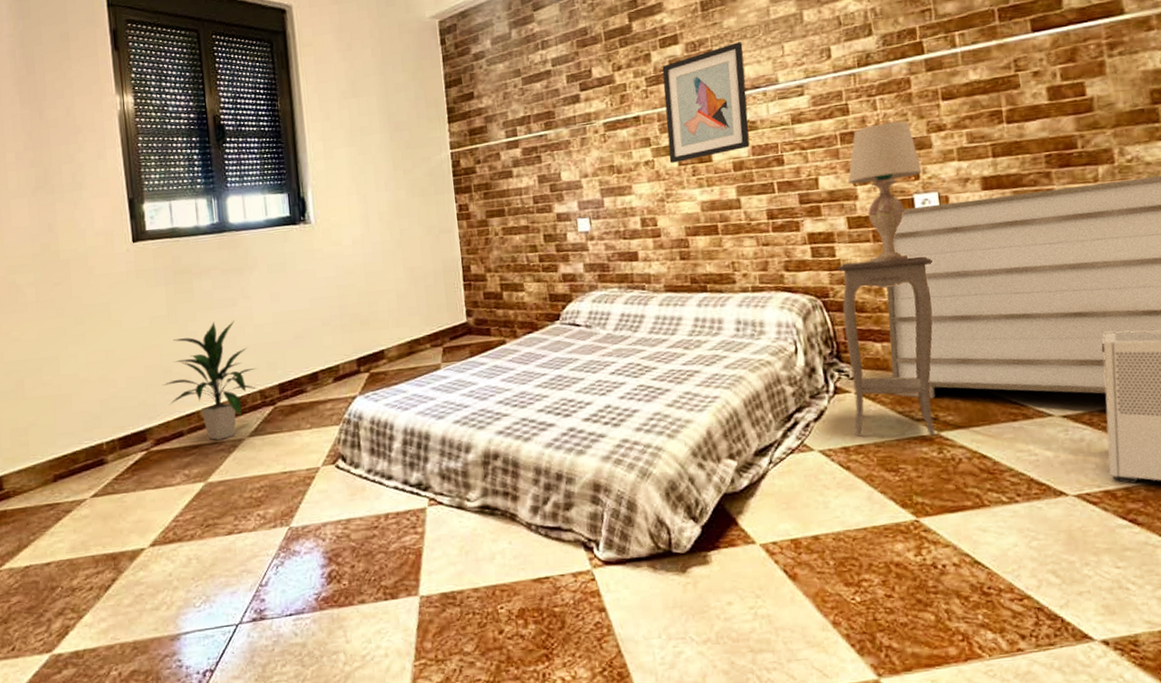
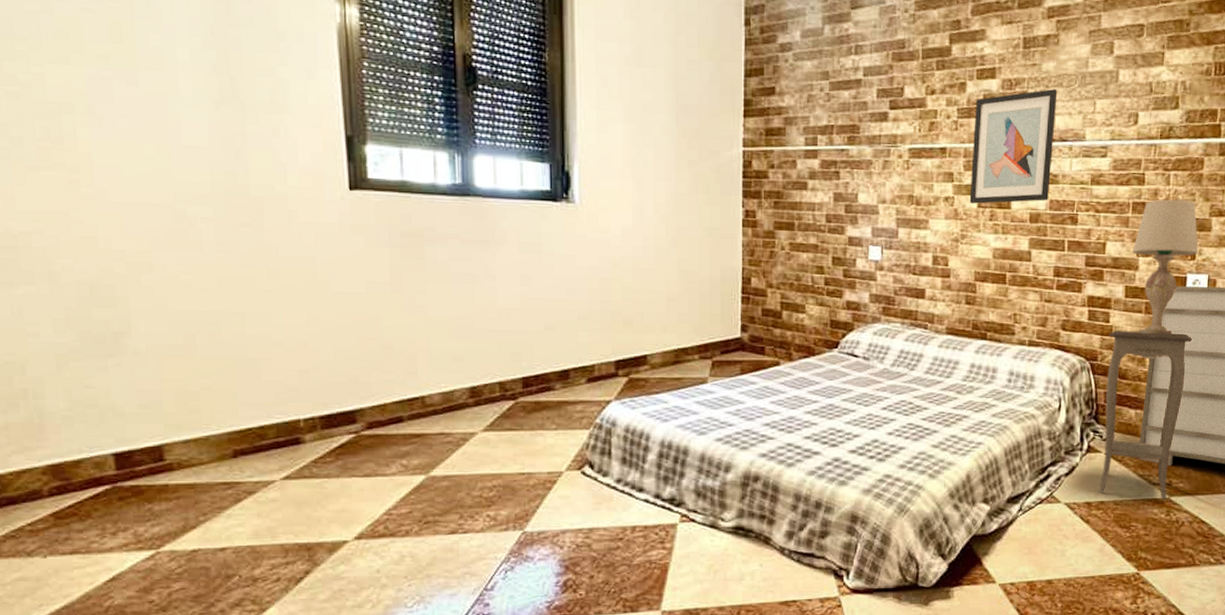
indoor plant: present [163,320,257,440] -> none [380,298,497,431]

